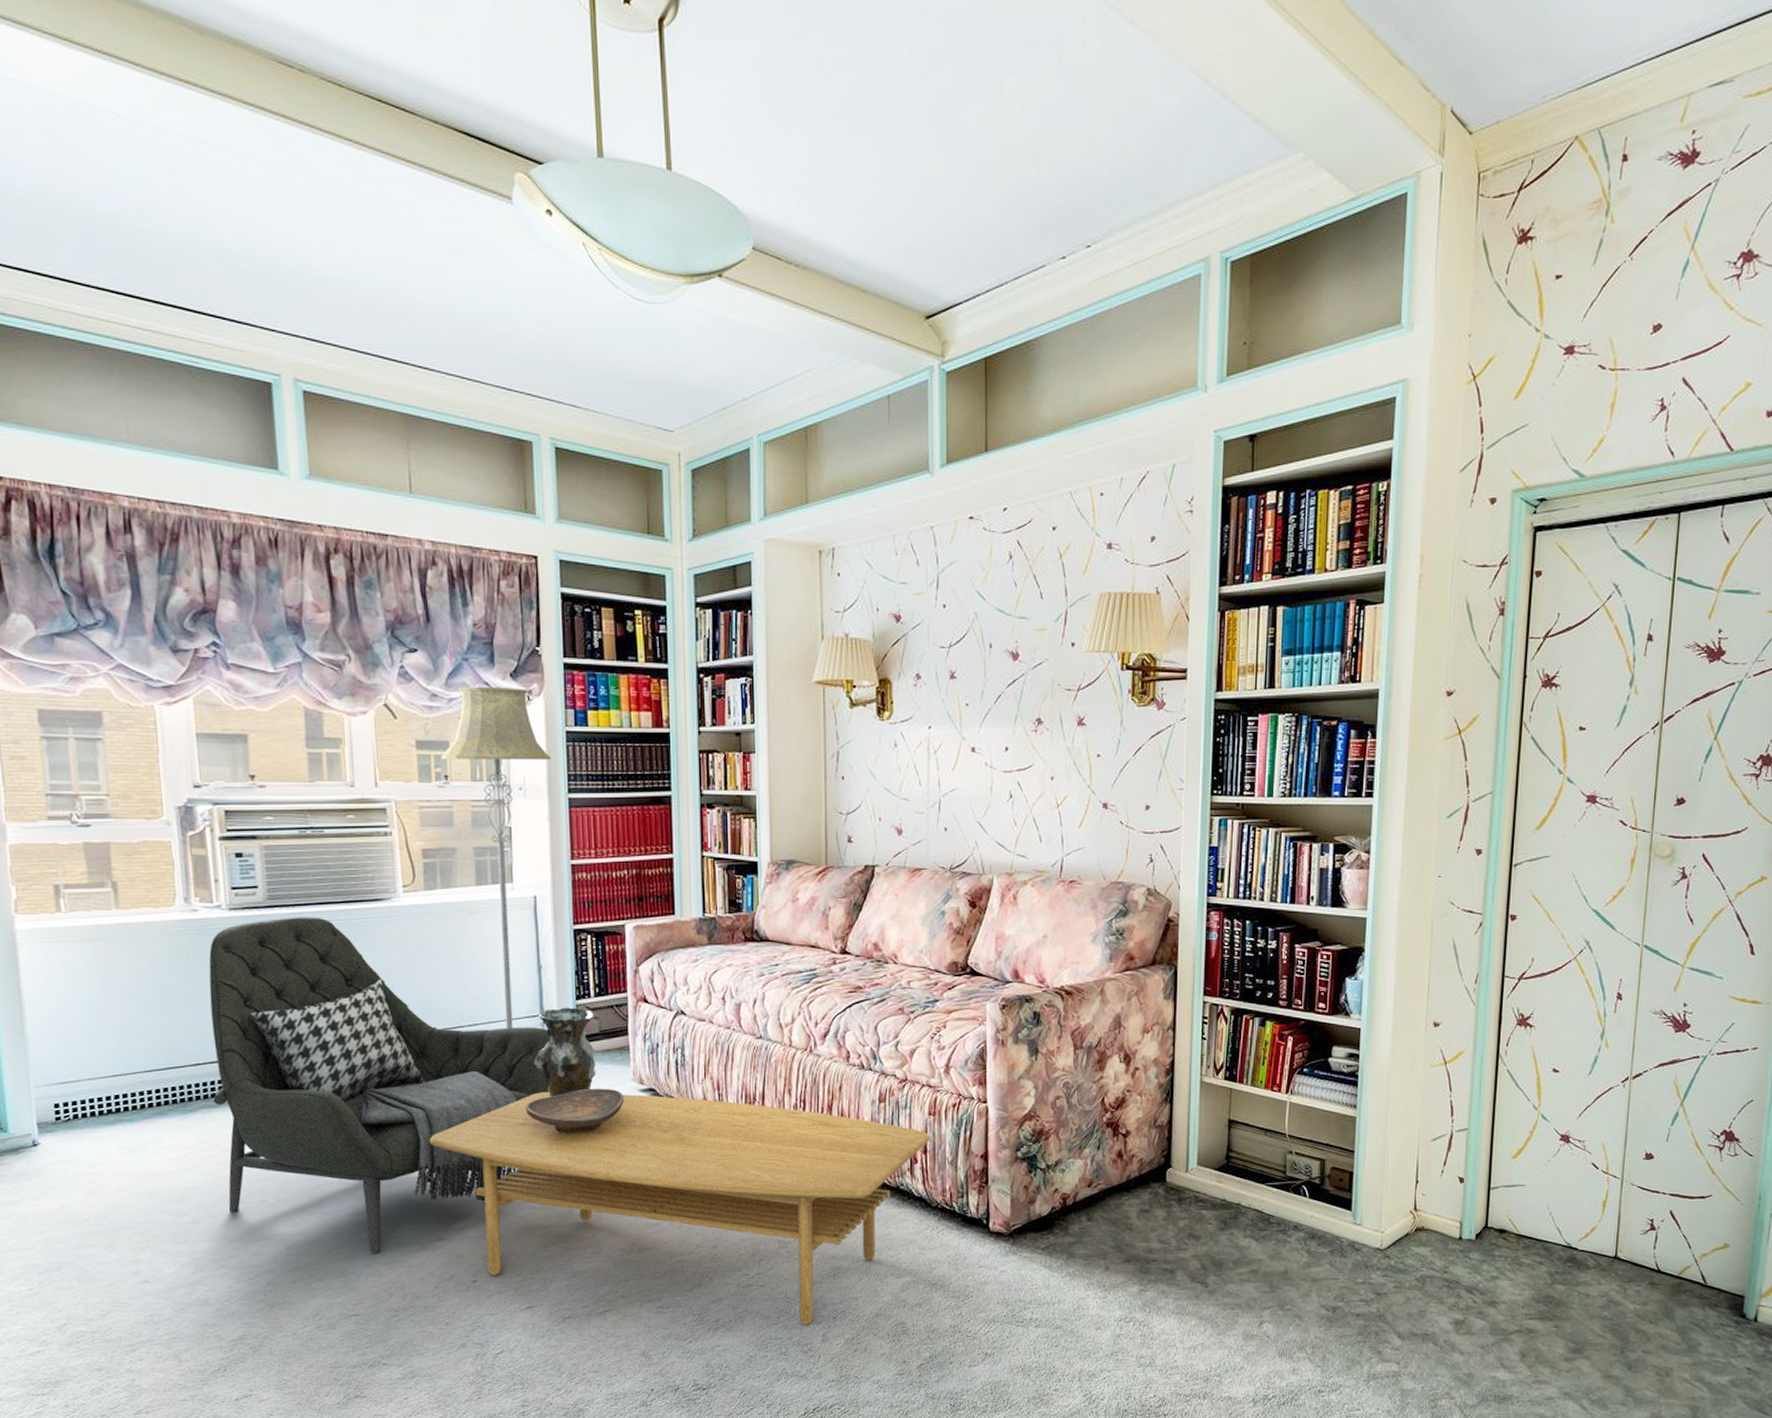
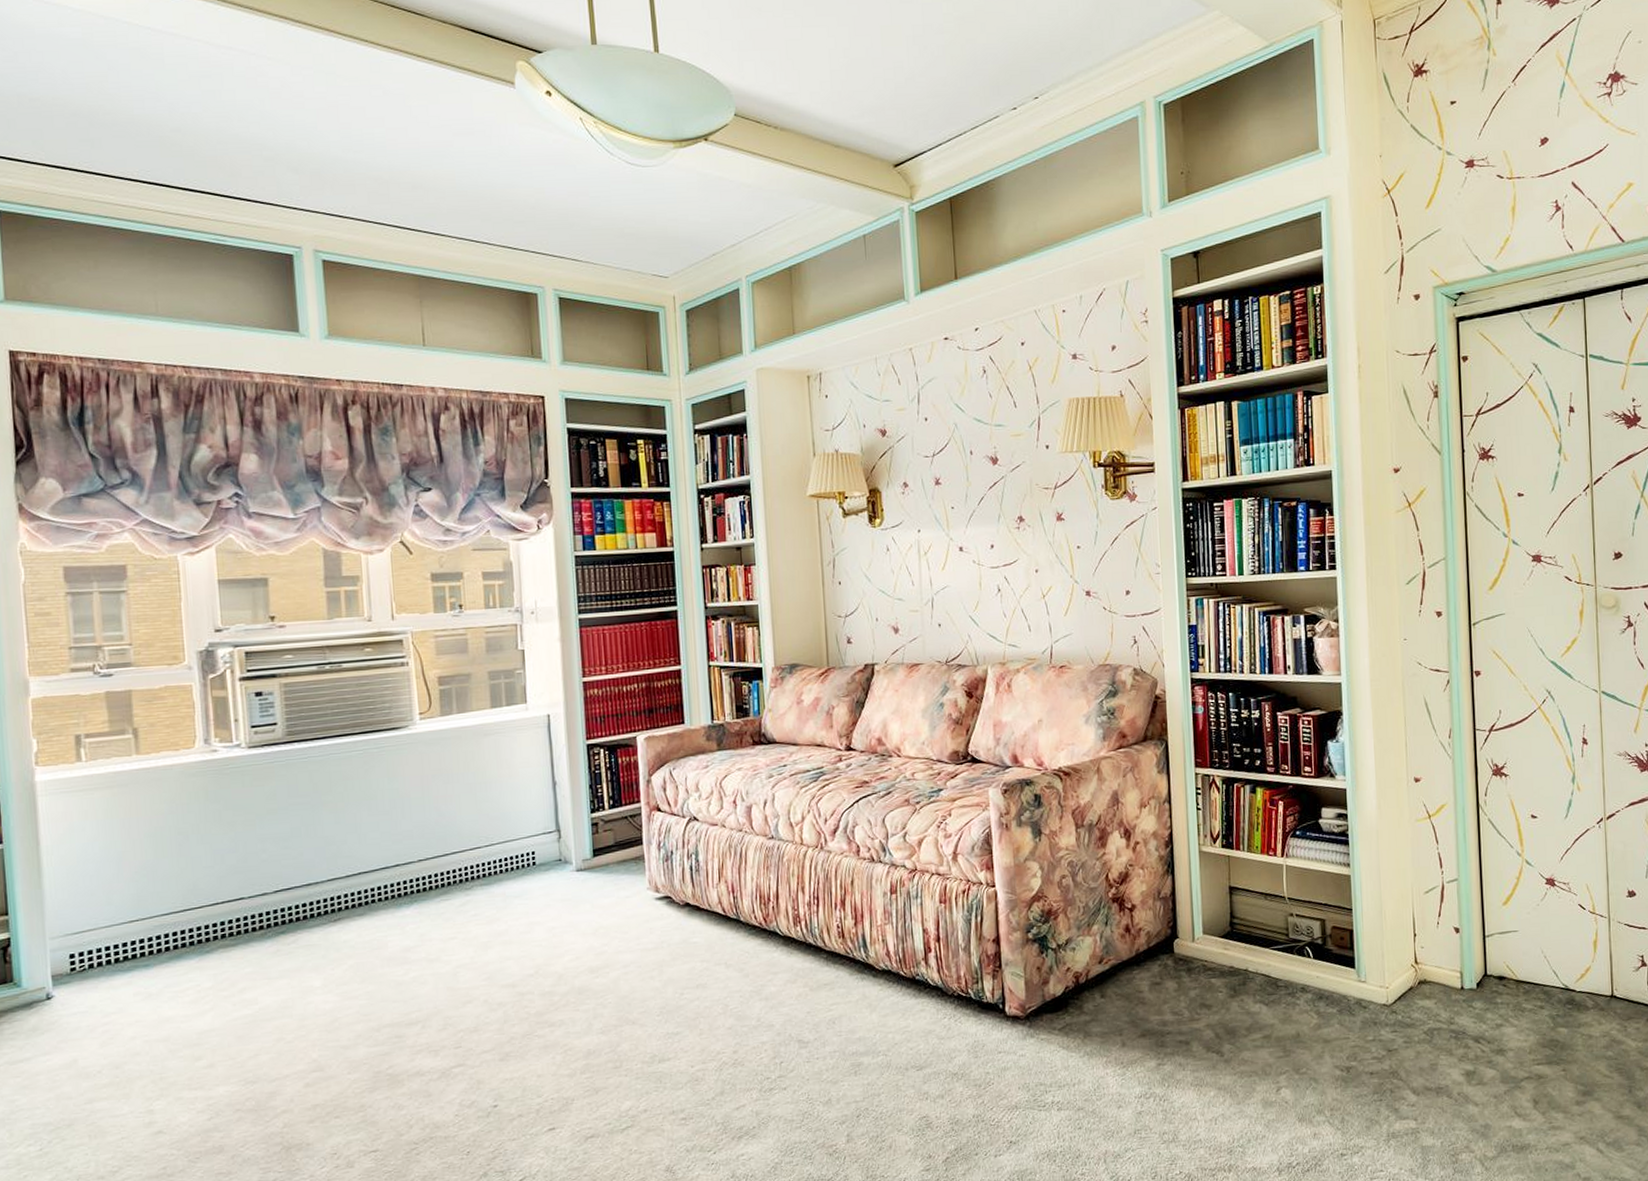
armchair: present [209,917,550,1255] -> none [228,749,567,1087]
coffee table: present [429,1092,930,1326] -> none [447,903,942,1127]
floor lamp: present [441,686,551,1029] -> none [455,518,561,847]
decorative bowl: present [525,1088,625,1134] -> none [543,899,641,948]
vase: present [533,1007,597,1097] -> none [550,820,613,912]

